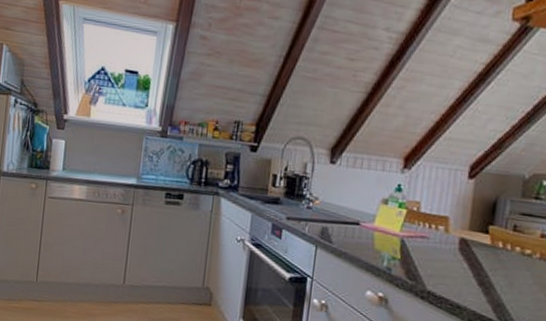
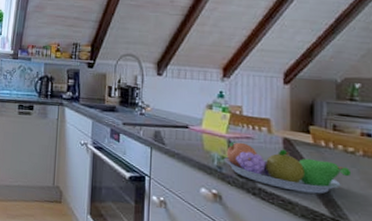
fruit bowl: none [394,241,526,299] -> present [224,141,352,194]

